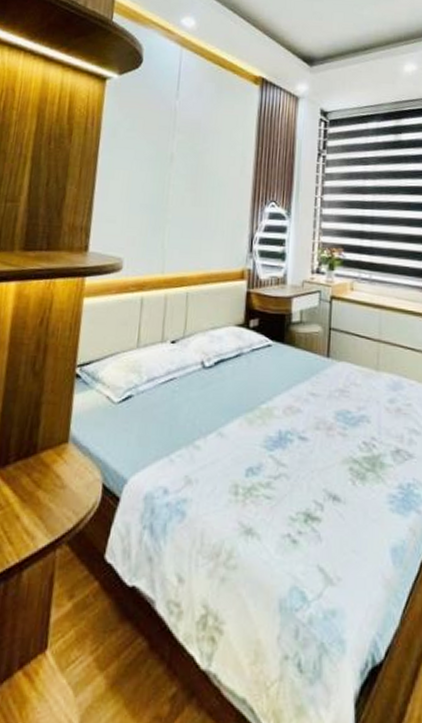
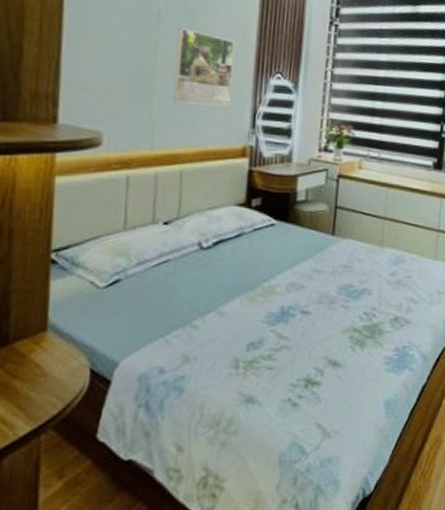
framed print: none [182,166,234,233] -> present [173,28,235,107]

